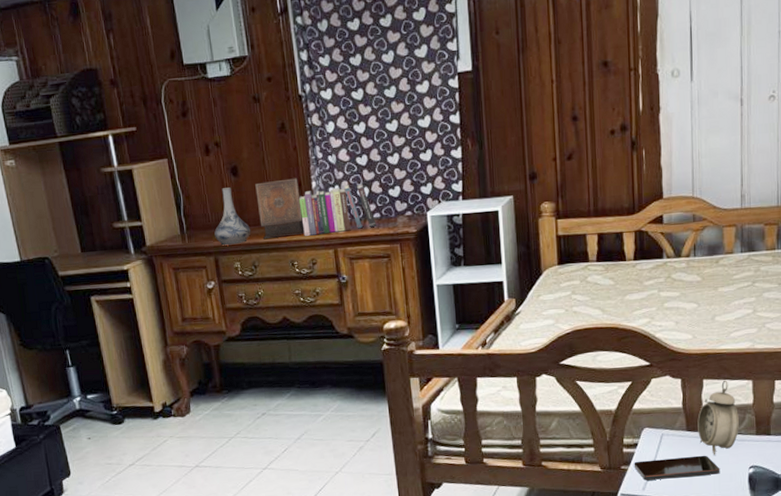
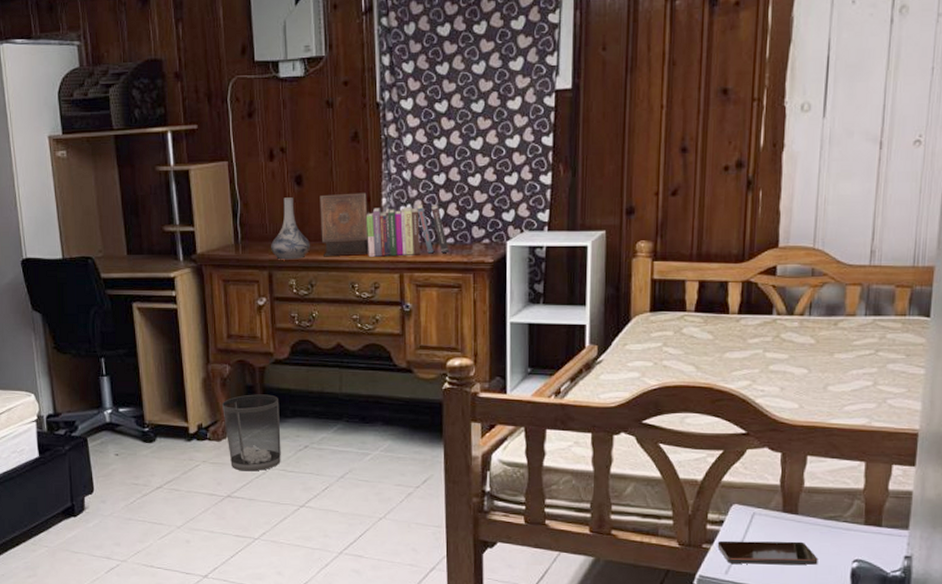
waste bin: none [183,369,242,442] -> present [222,394,281,472]
alarm clock: present [697,380,739,455] -> none [796,459,846,543]

